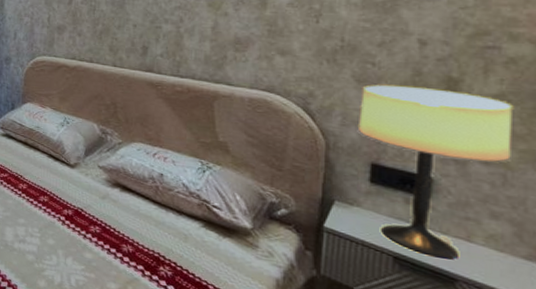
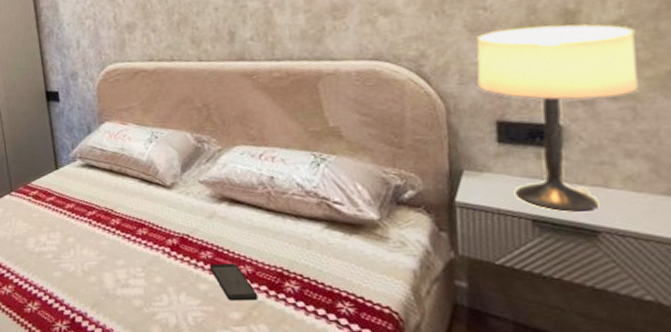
phone: none [96,238,135,277] -> present [209,263,259,301]

